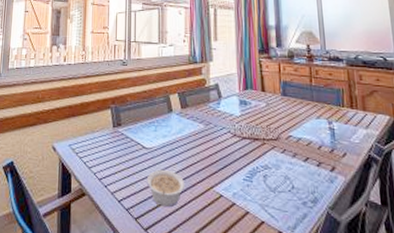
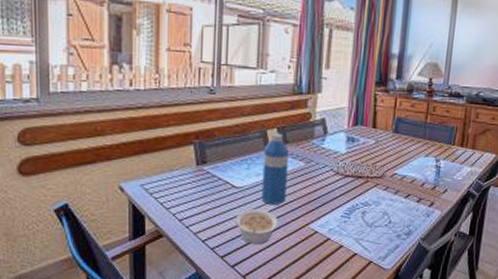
water bottle: none [168,98,190,166] -> present [261,133,289,205]

